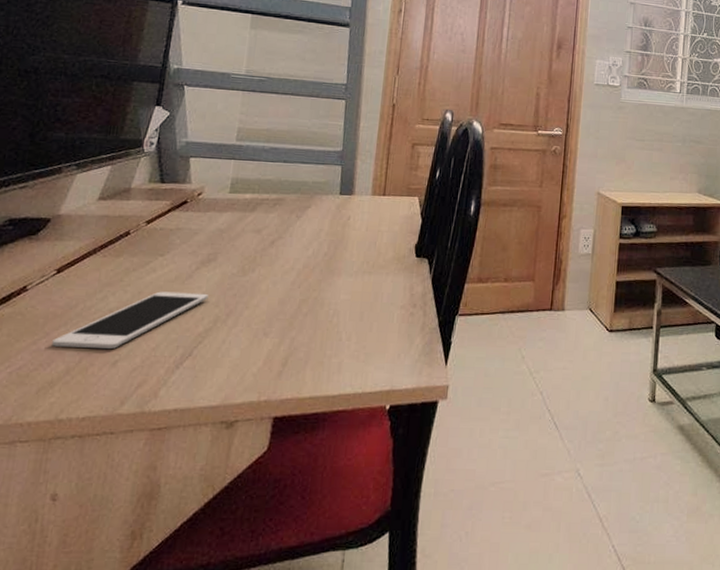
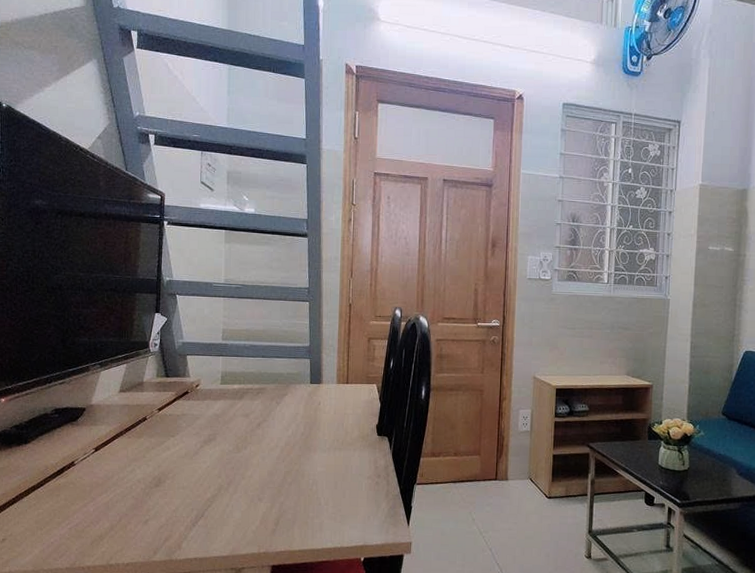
cell phone: present [52,291,209,350] -> none [98,465,212,511]

